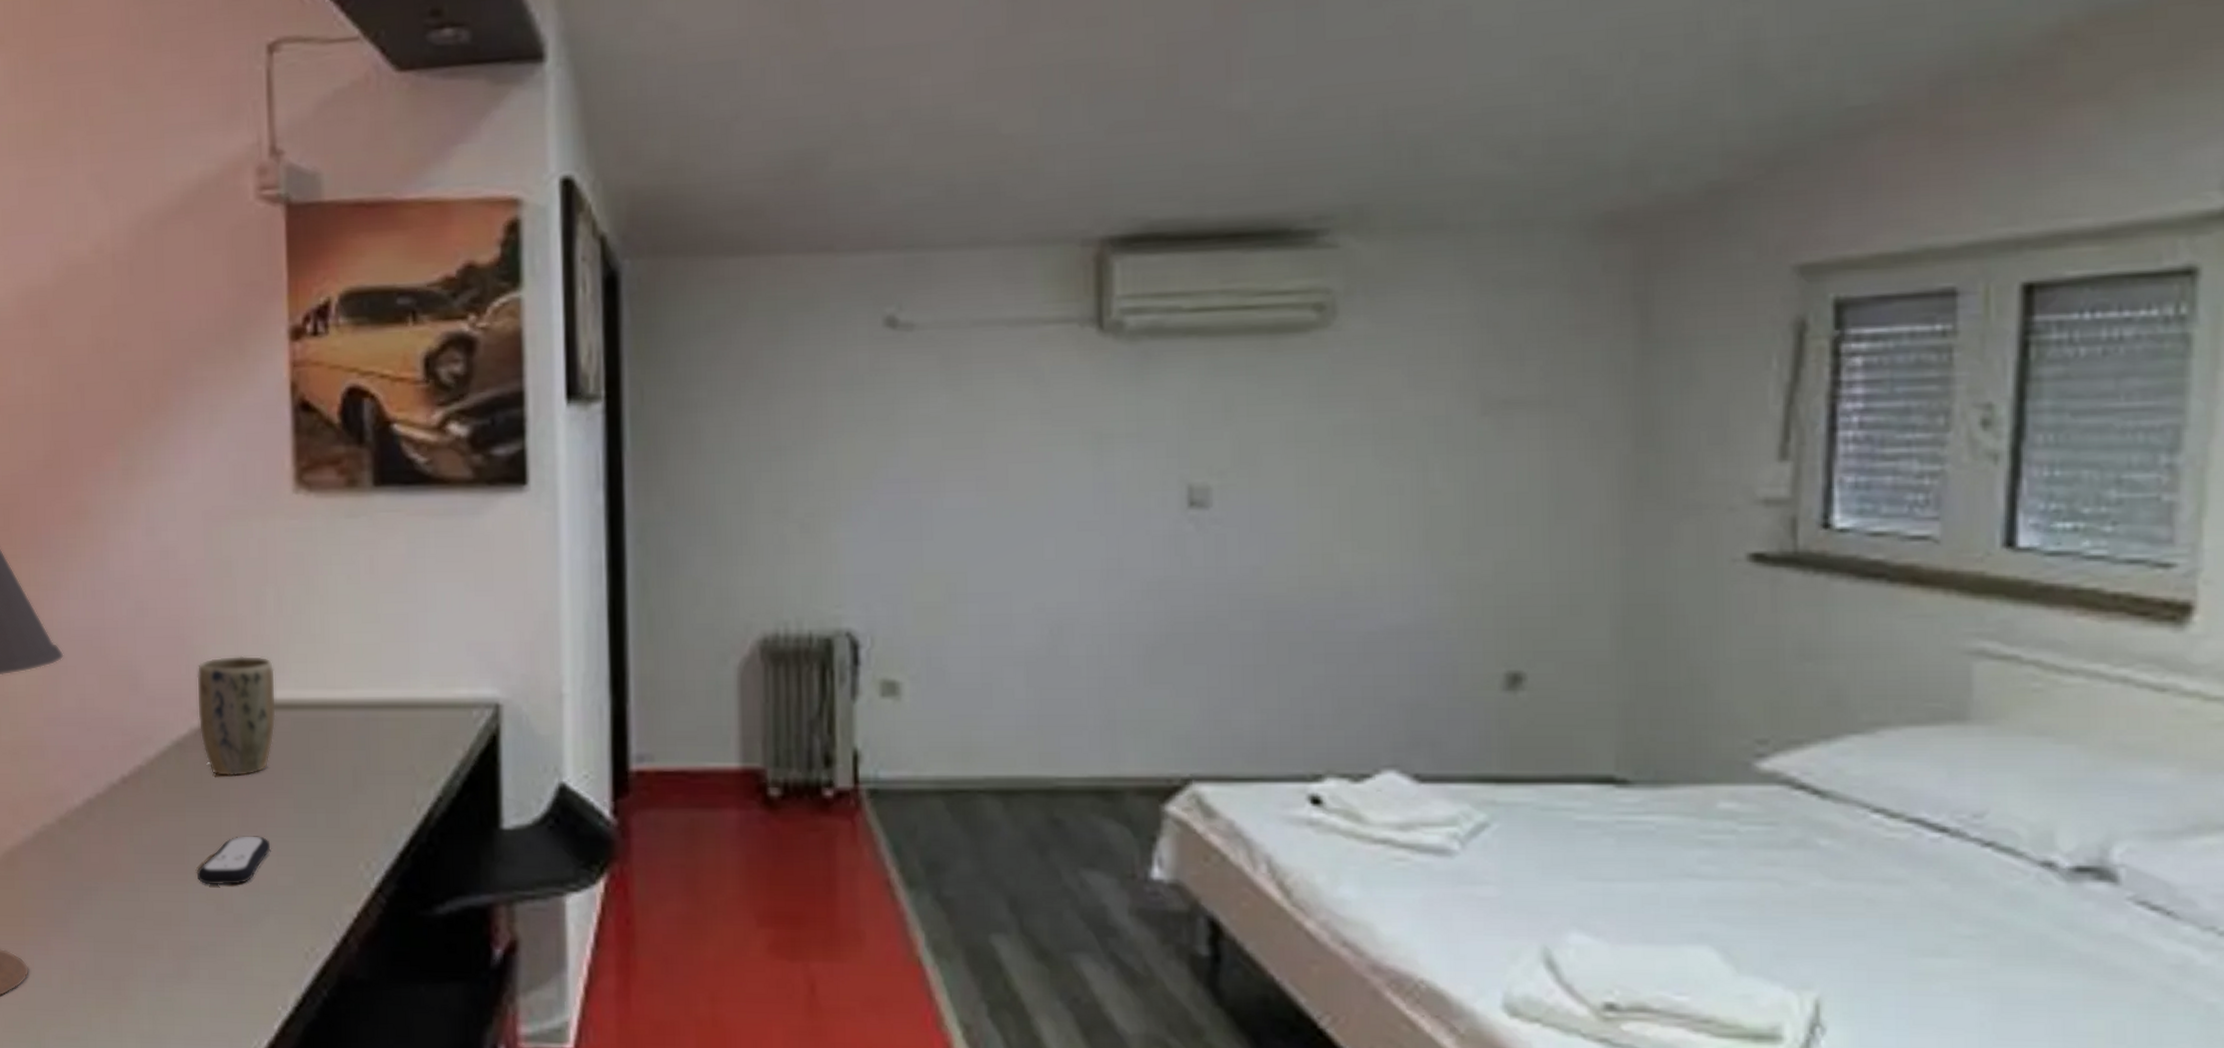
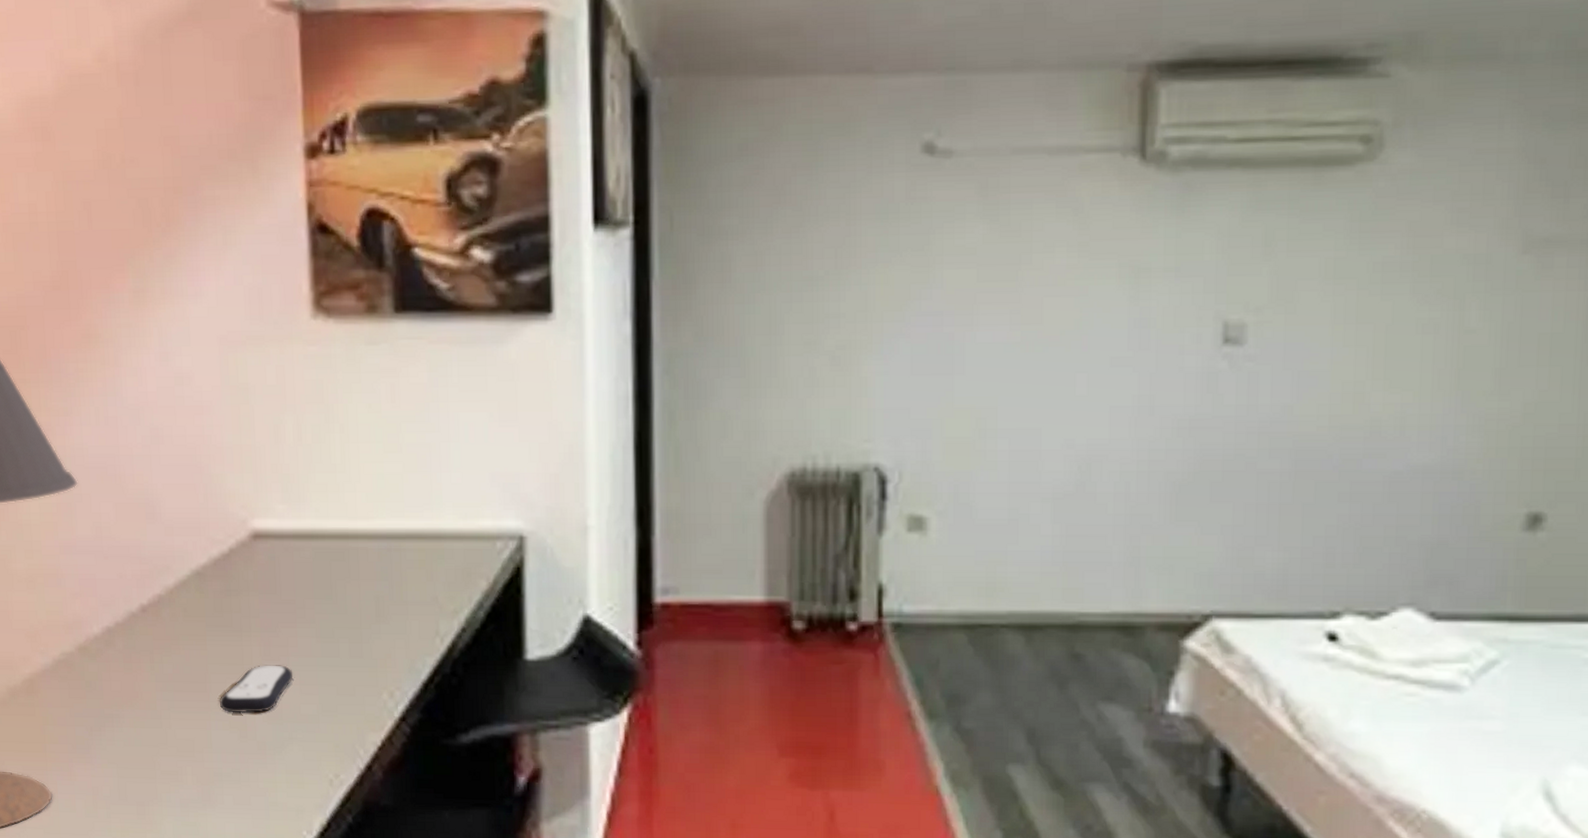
plant pot: present [196,655,277,777] -> none [215,484,297,606]

